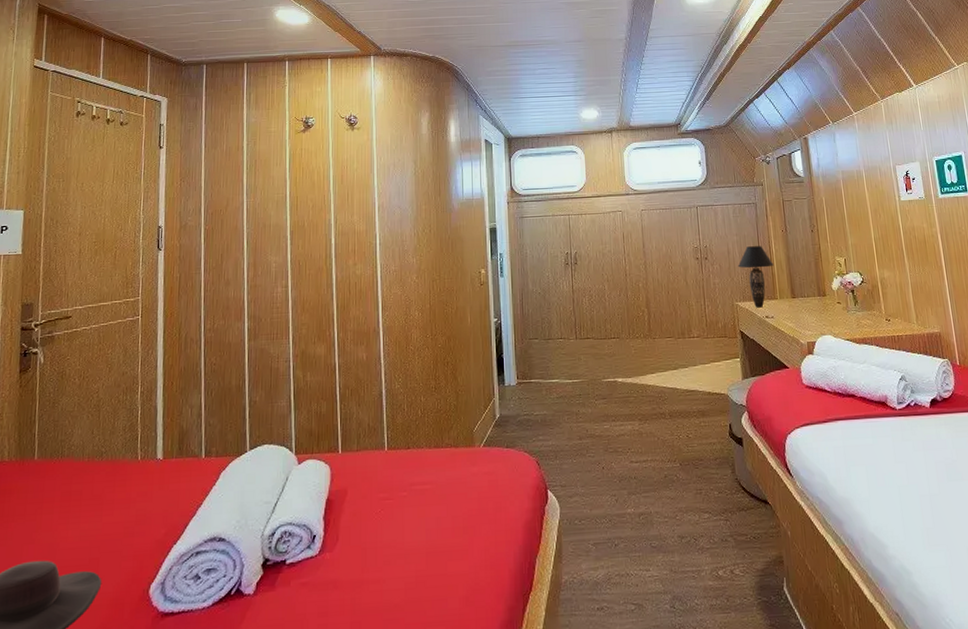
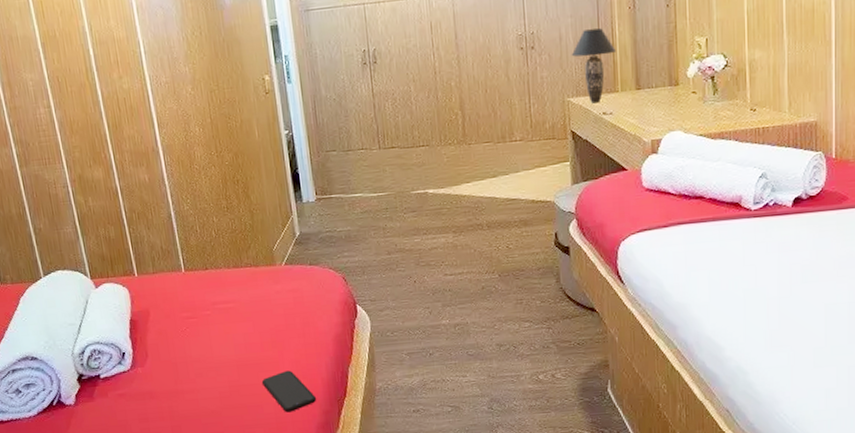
smartphone: none [449,559,503,608] -> present [261,370,317,413]

